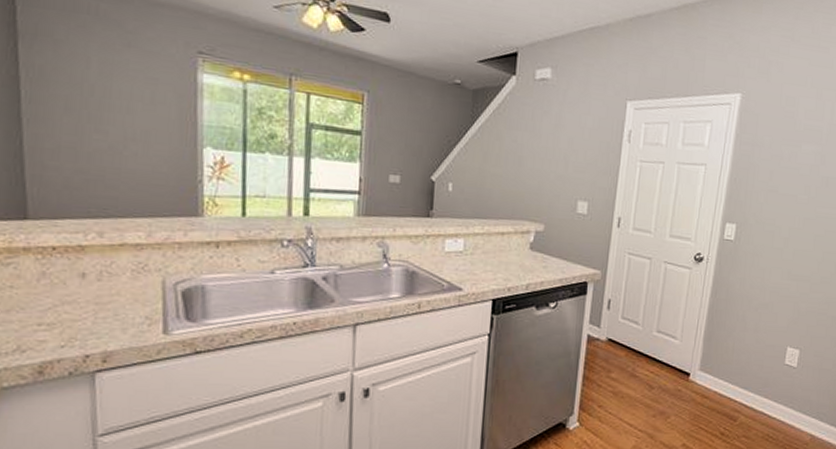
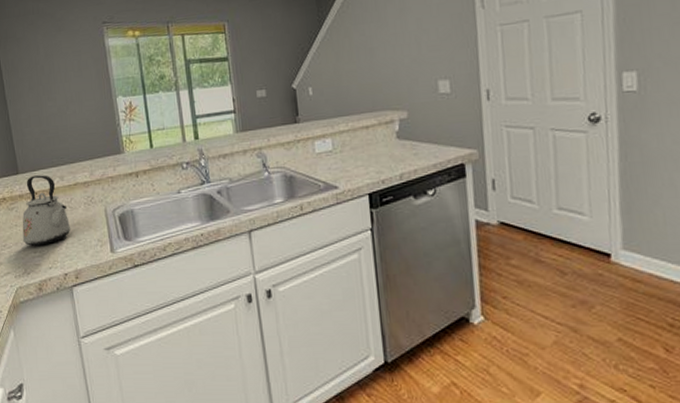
kettle: none [20,225,106,317] -> present [22,175,71,246]

